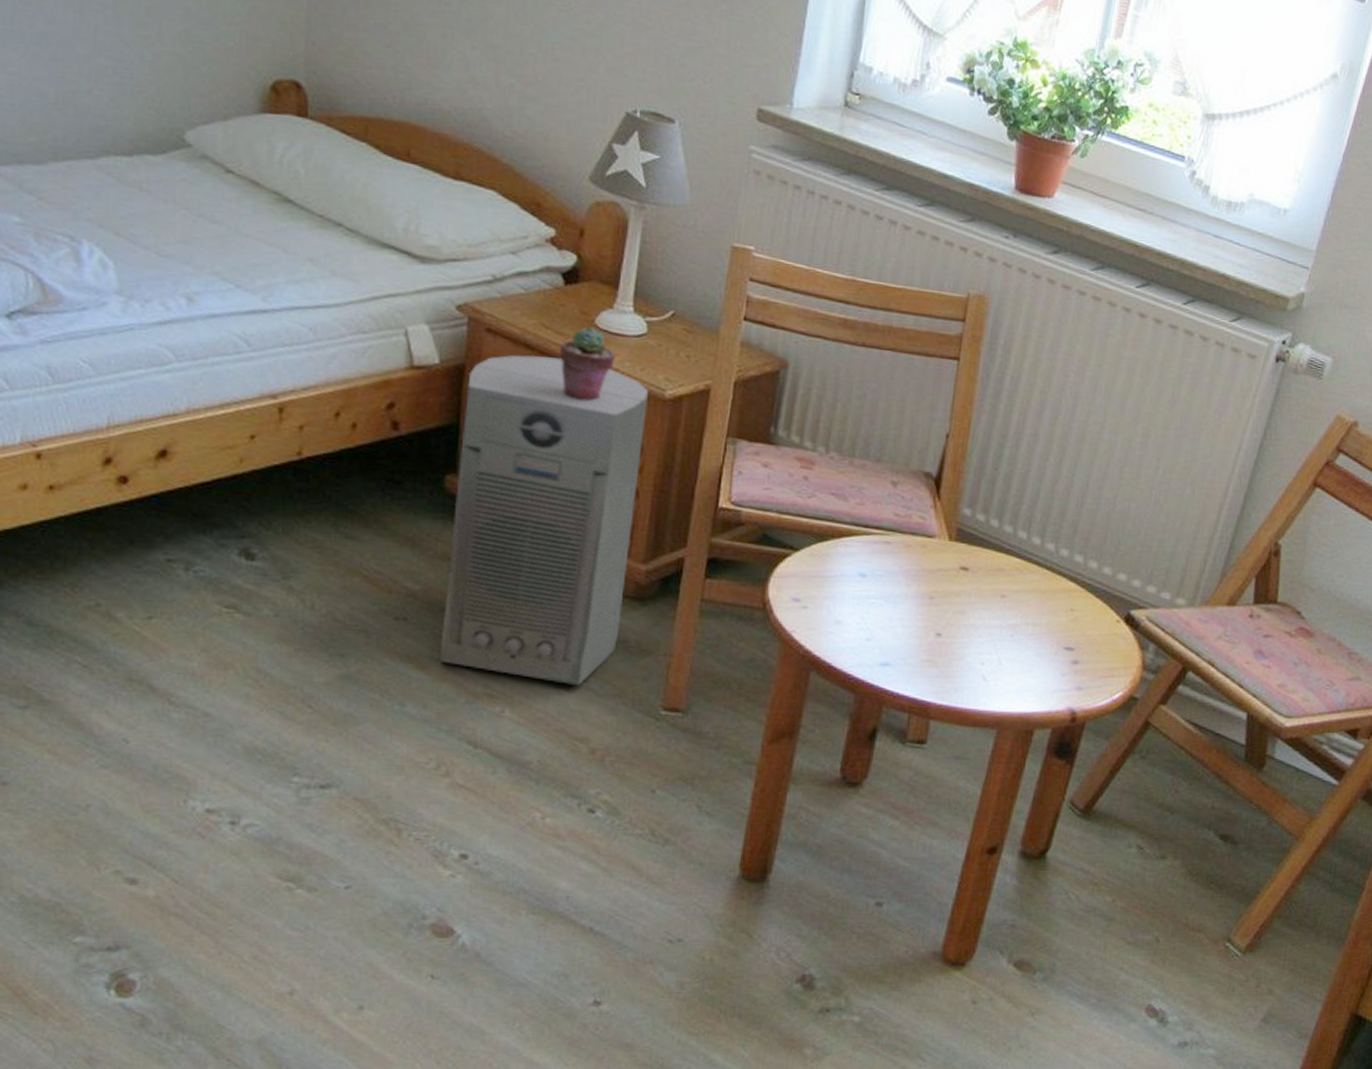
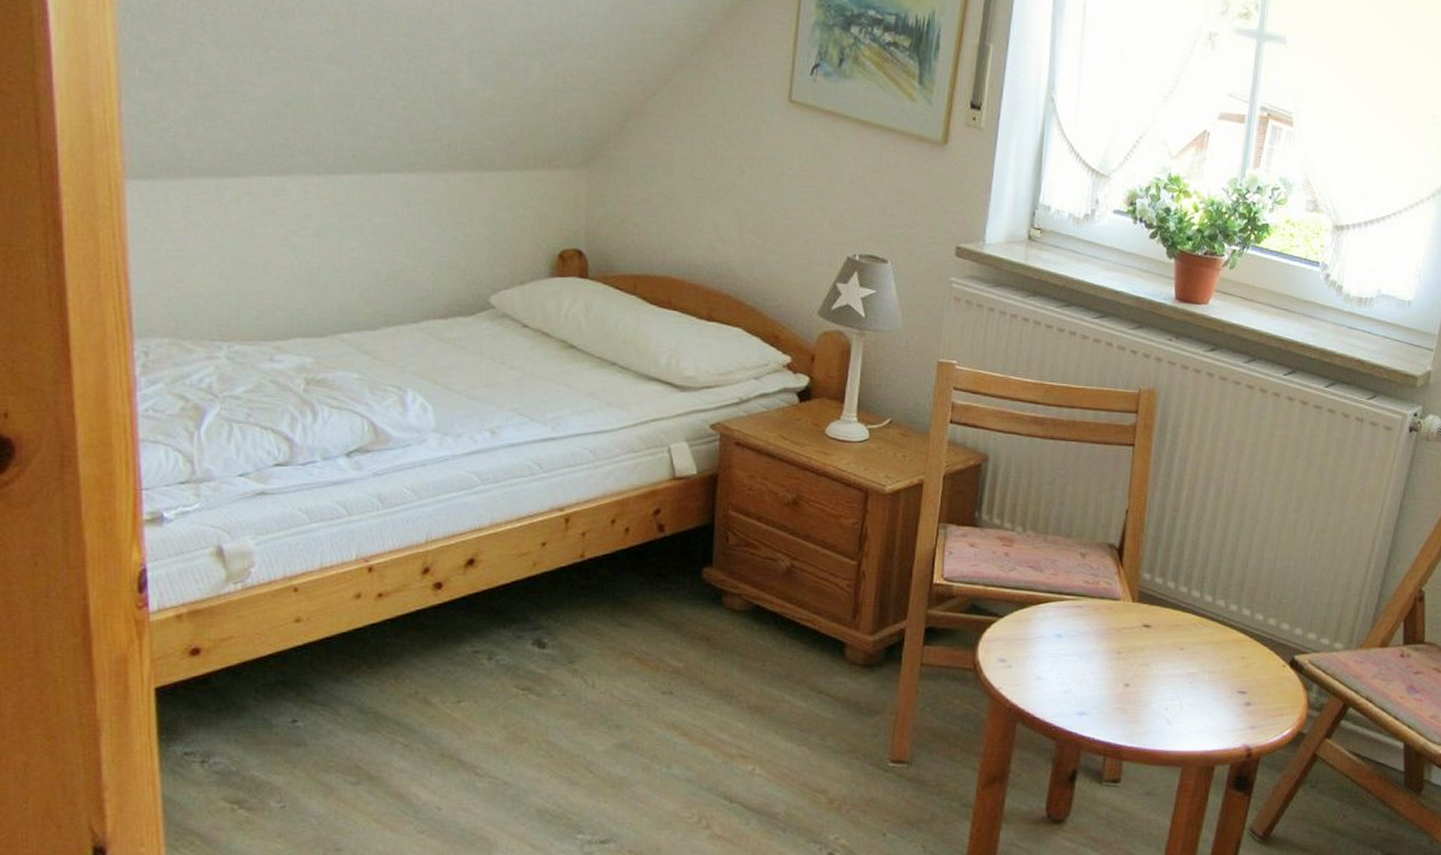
air purifier: present [438,355,648,685] -> none [698,462,871,743]
potted succulent: present [560,327,615,401] -> none [797,436,843,498]

